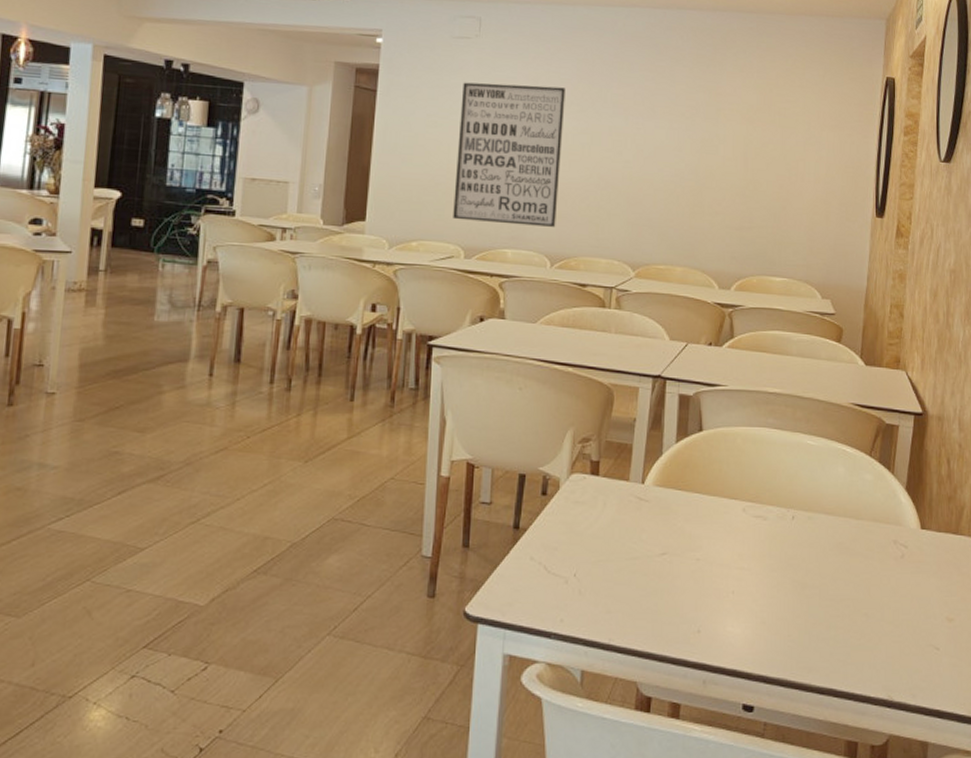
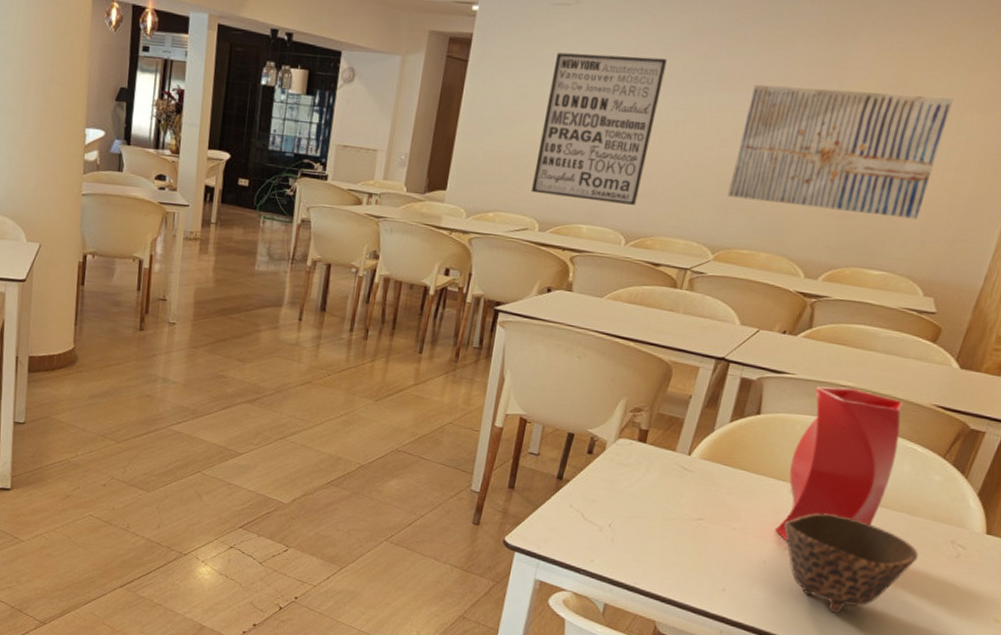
wall art: none [638,109,810,228] -> present [727,84,954,220]
vase: none [736,395,829,565] -> present [774,386,904,541]
bowl: none [744,529,869,639] -> present [784,513,919,614]

